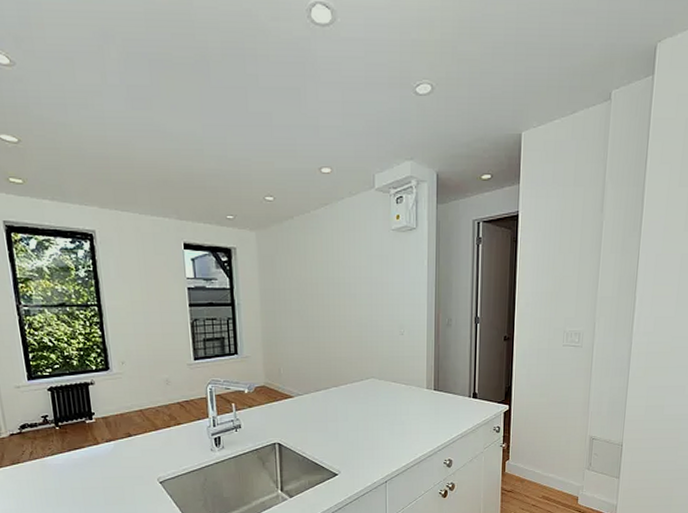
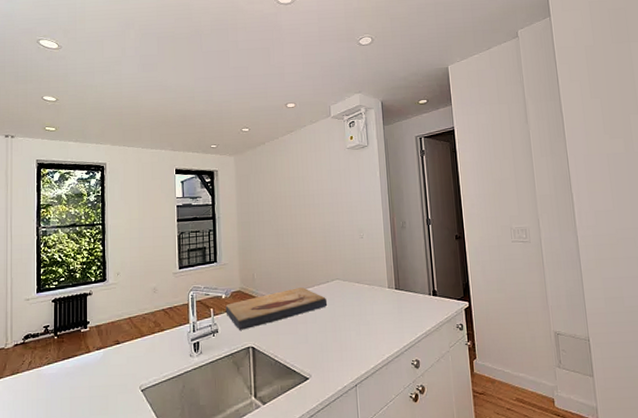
fish fossil: none [248,385,361,426] -> present [225,287,328,330]

